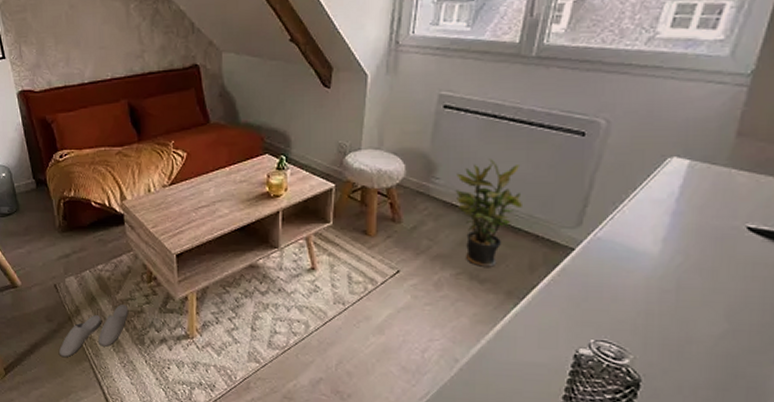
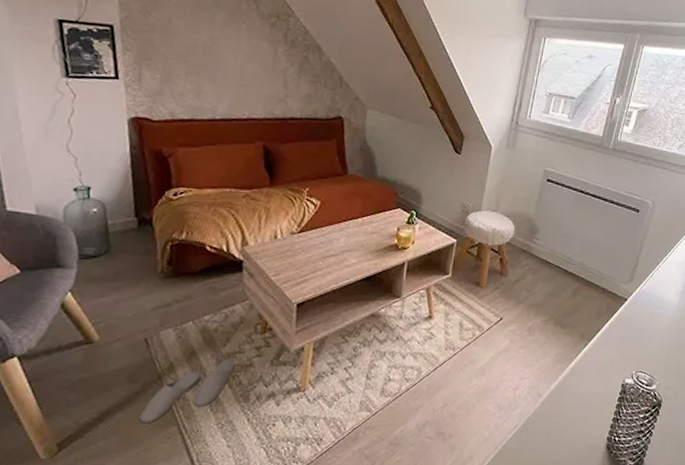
potted plant: present [456,159,522,267] -> none [550,225,596,314]

